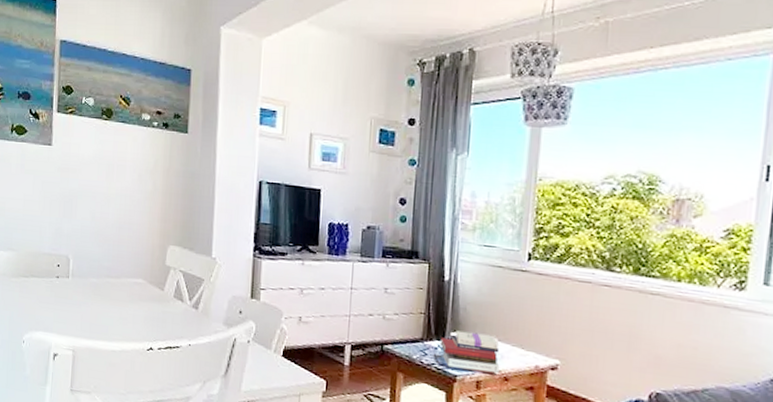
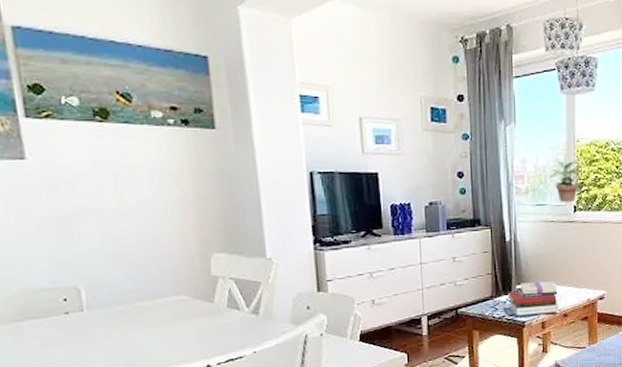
potted plant: none [502,200,540,249] -> present [549,161,580,203]

